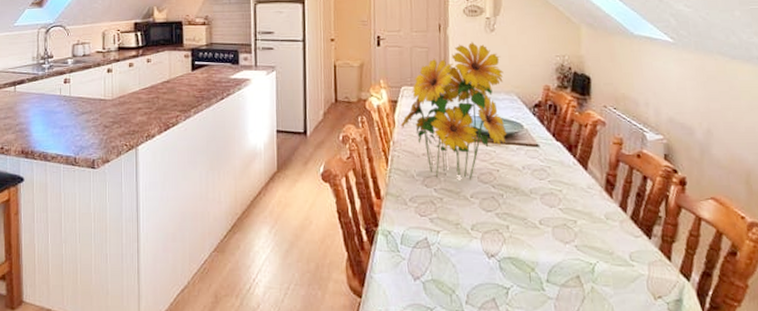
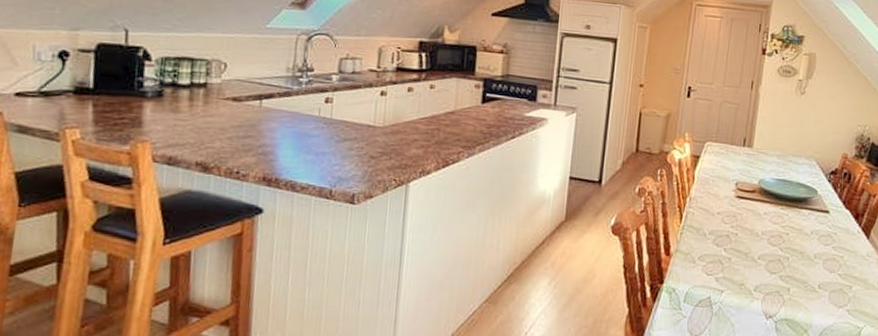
flower bouquet: present [400,41,507,180] -> none [699,102,807,242]

